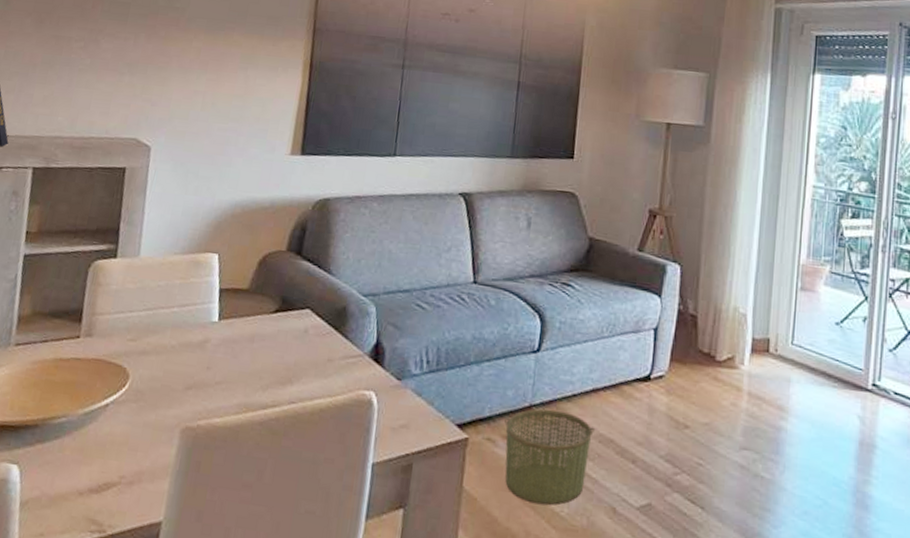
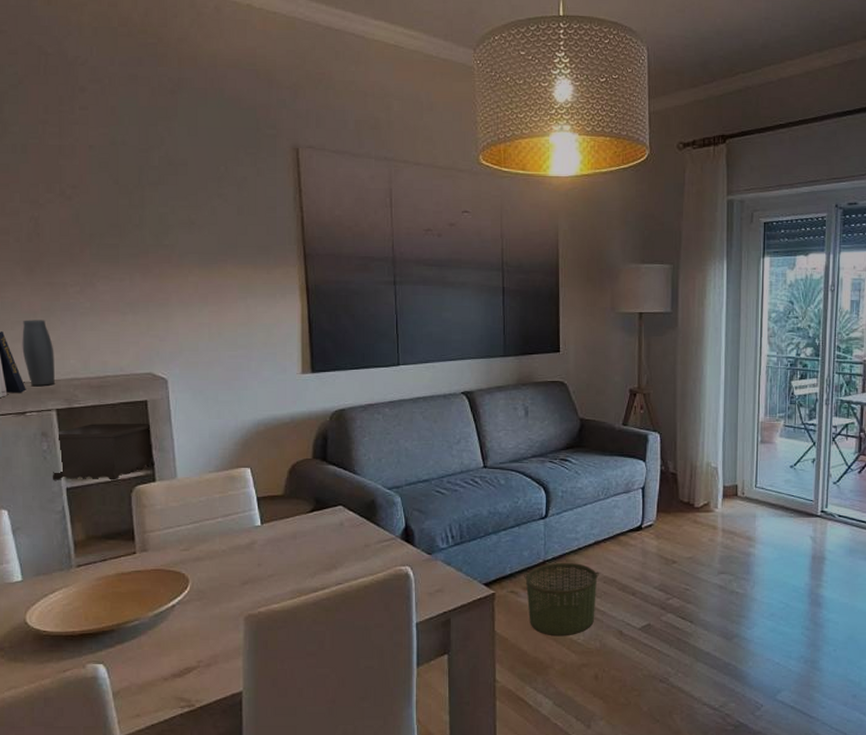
decorative box: none [12,186,126,251] -> present [52,423,155,480]
vase: none [13,71,45,142] -> present [22,320,55,387]

